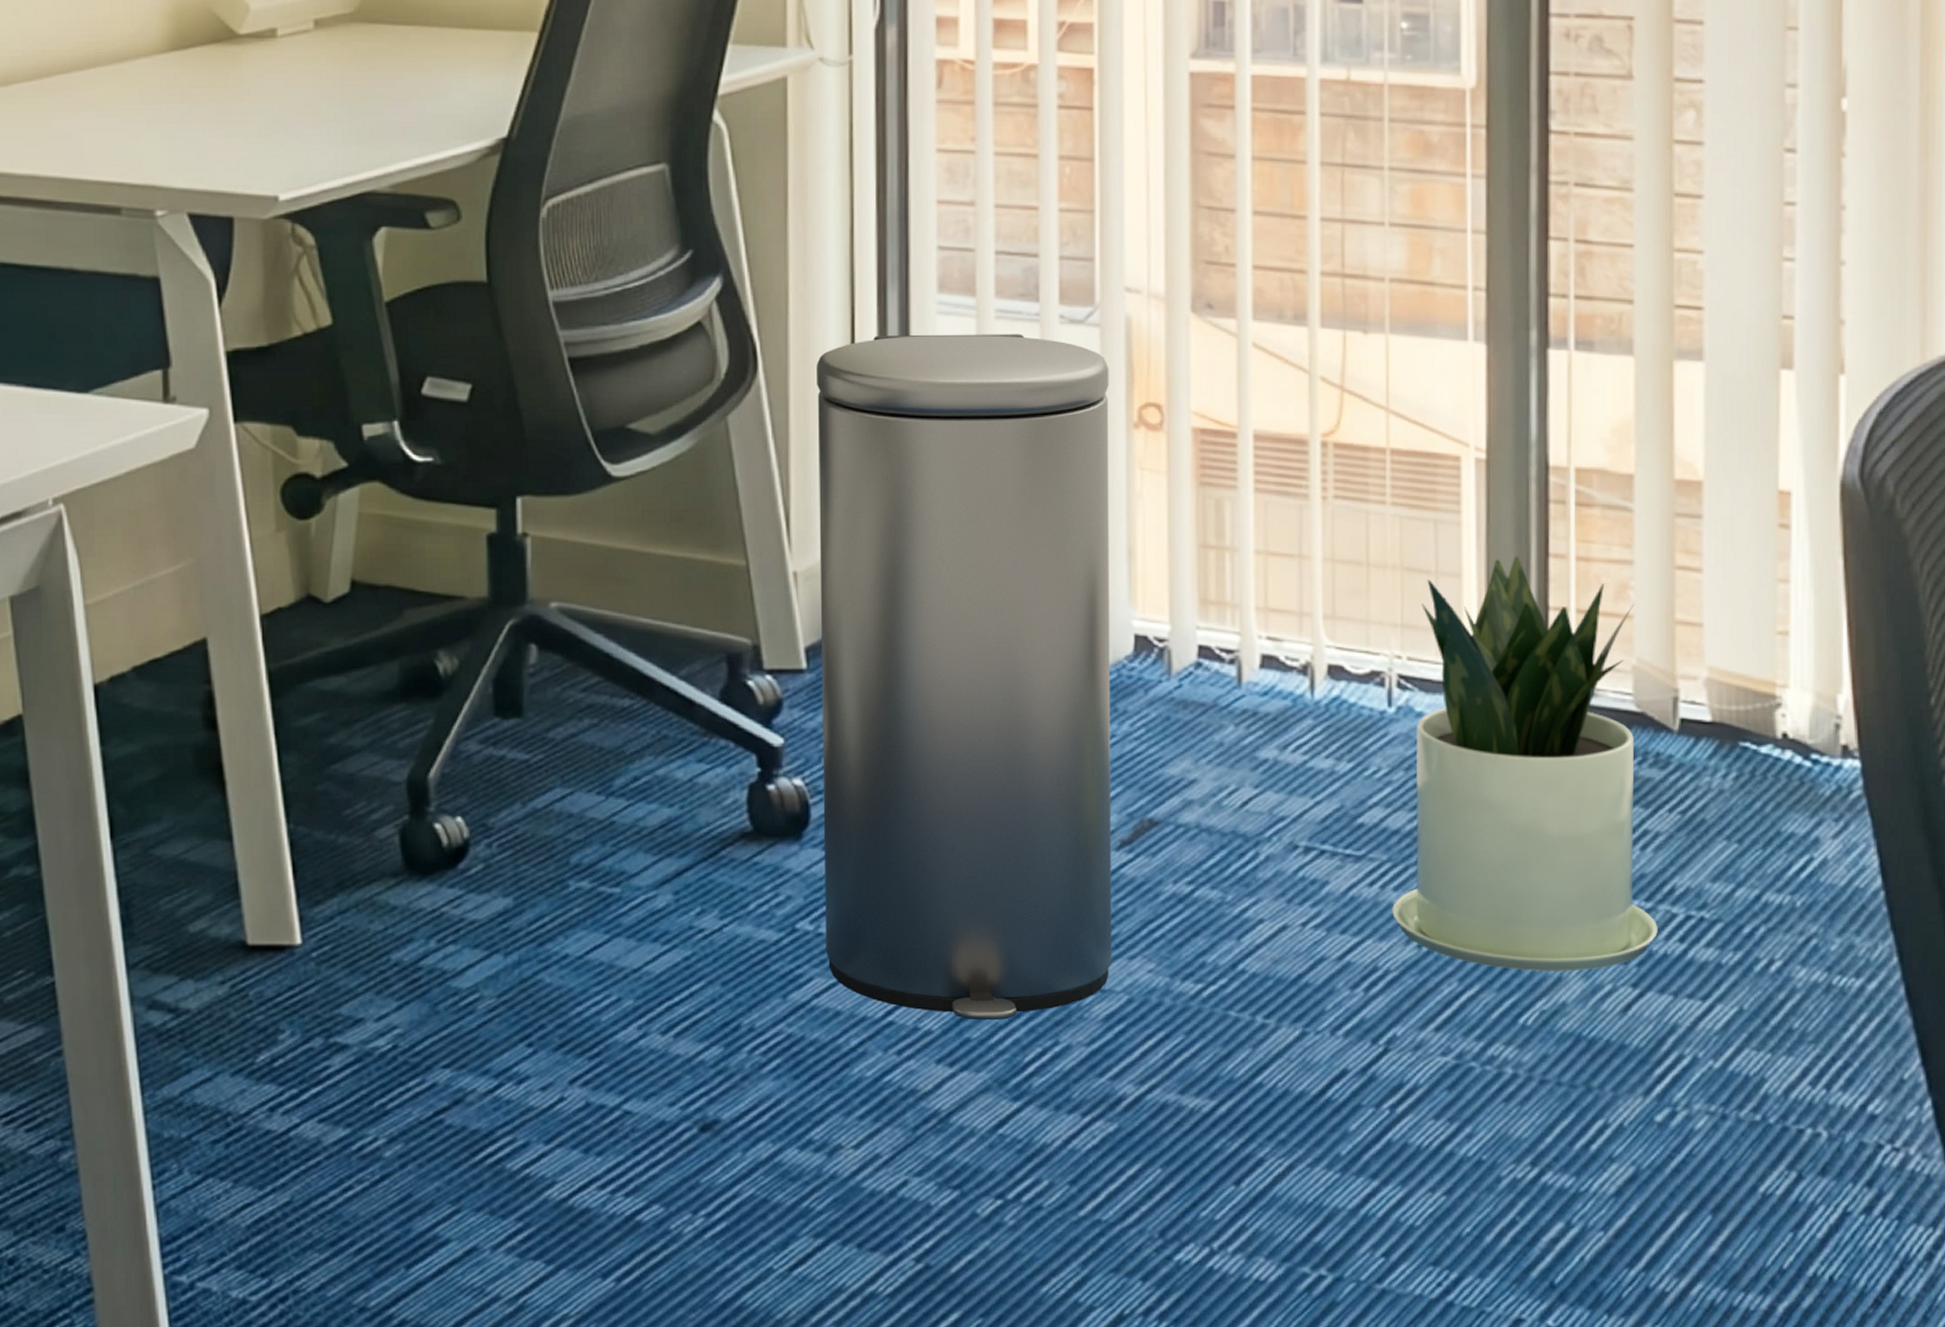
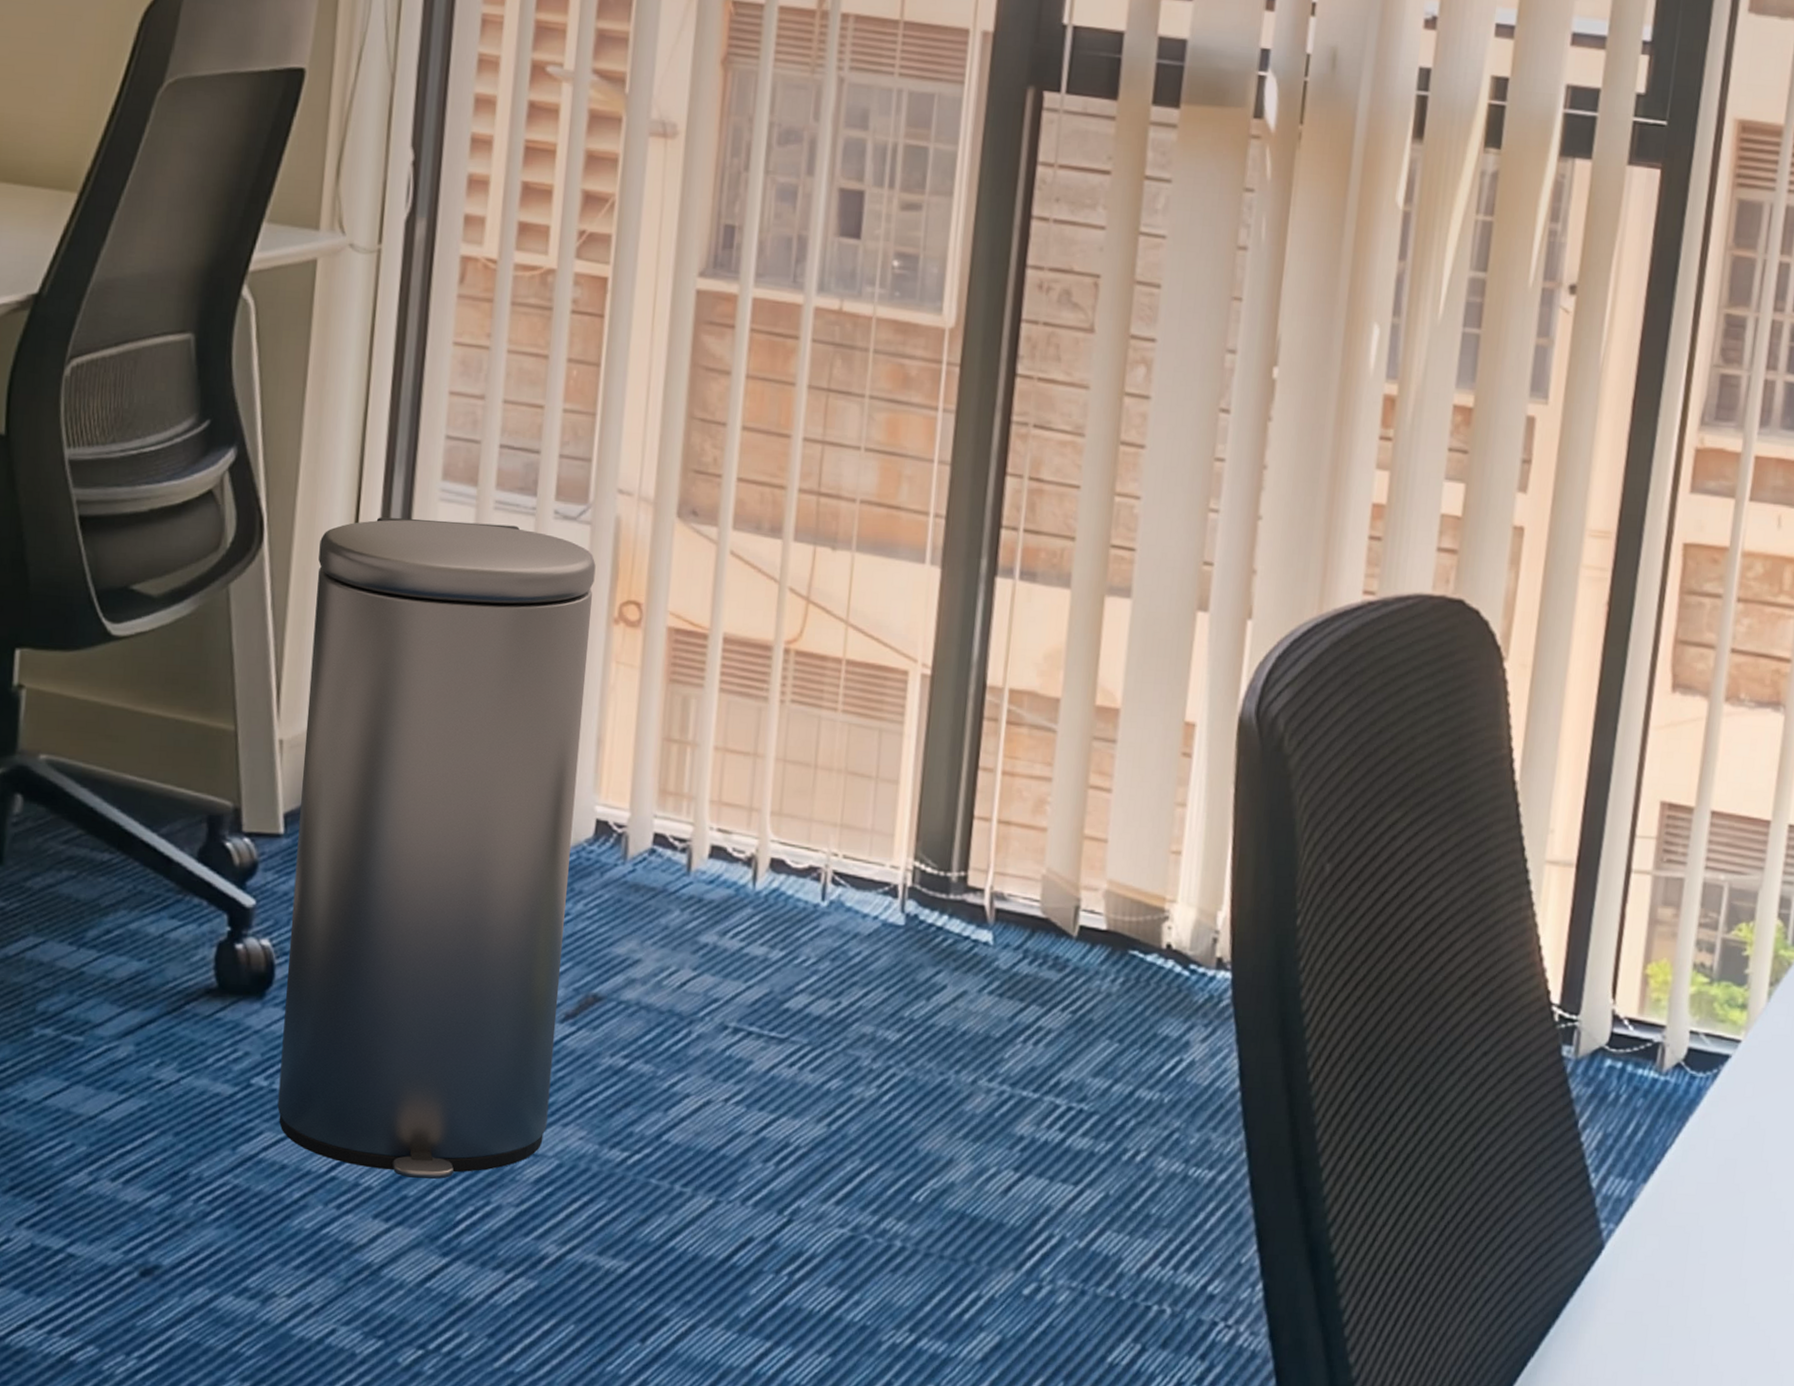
planter: present [1392,556,1658,971] -> none [807,767,1050,1154]

